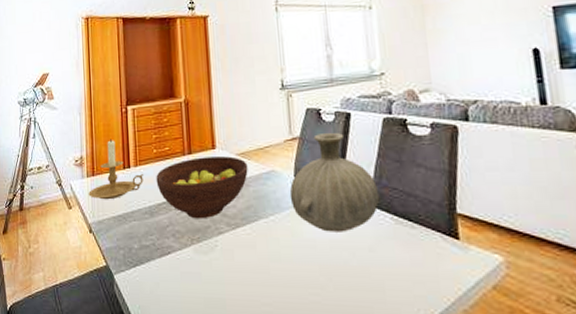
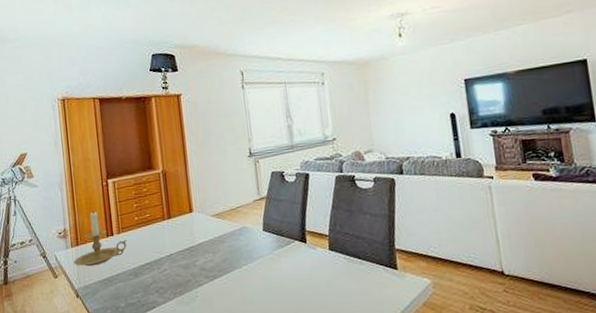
fruit bowl: present [156,156,248,219] -> none [138,218,223,275]
vase: present [289,132,380,232] -> none [259,190,335,275]

